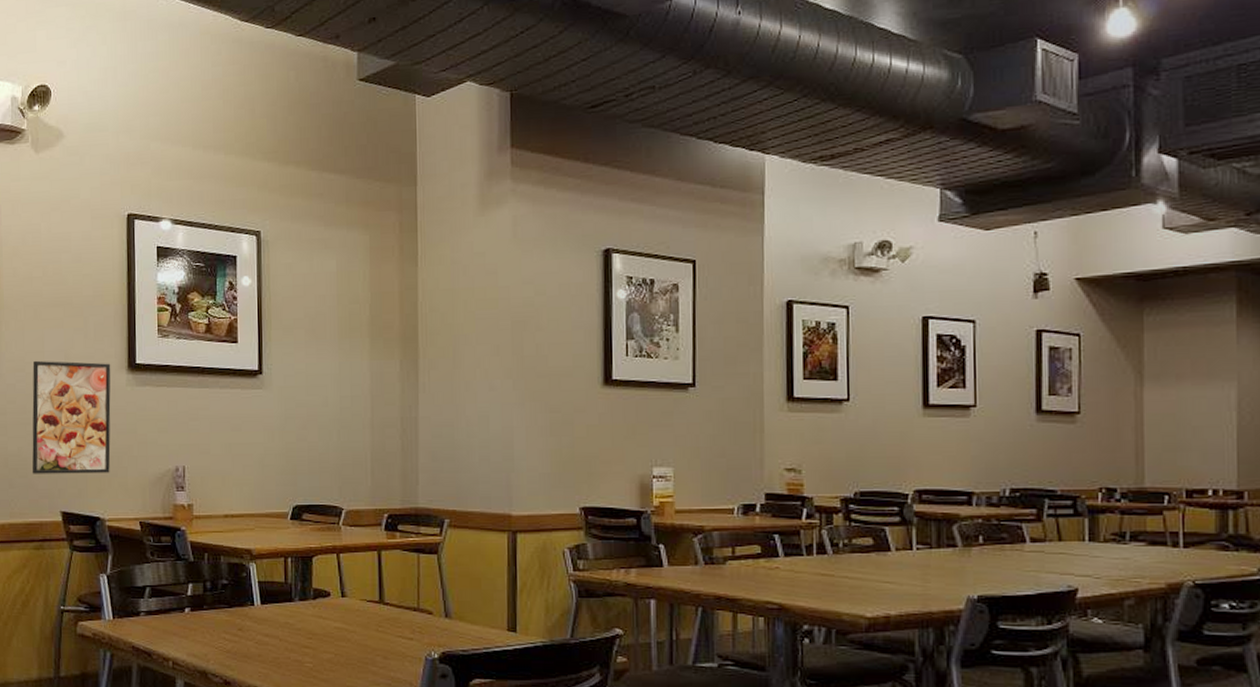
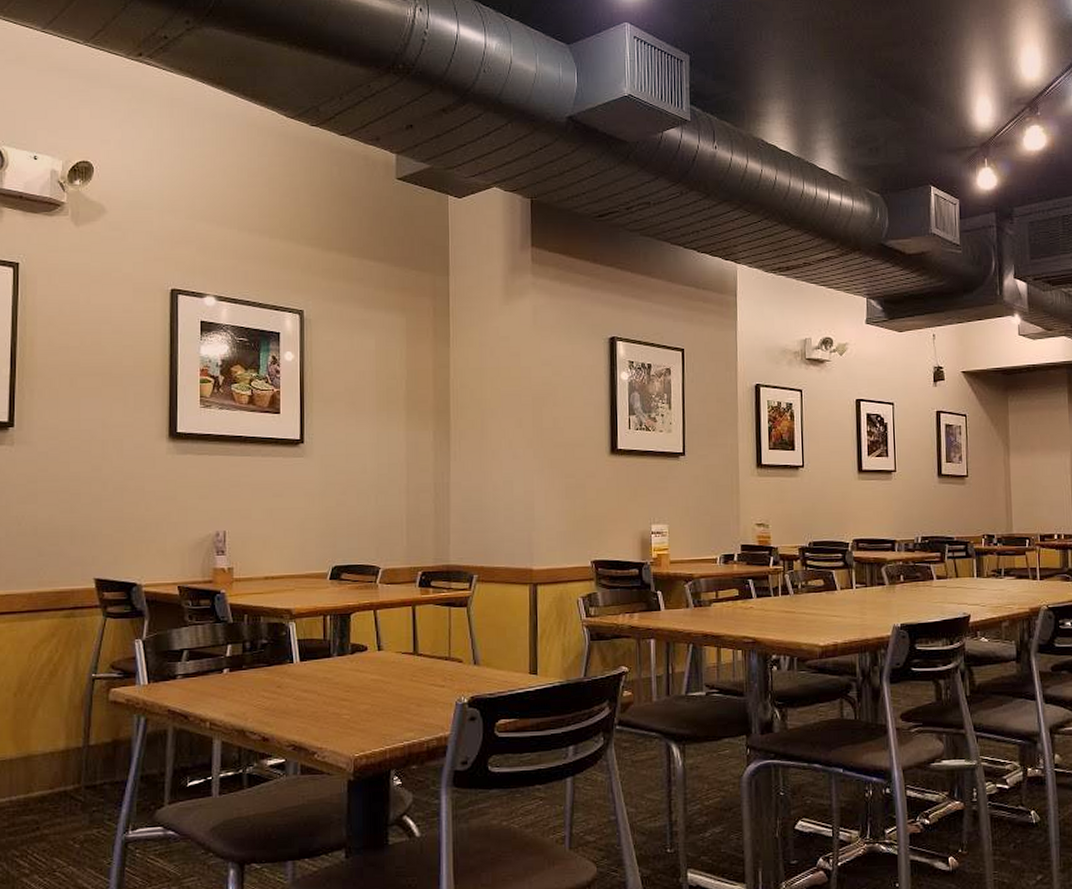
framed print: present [32,360,111,474] -> none [63,428,151,542]

